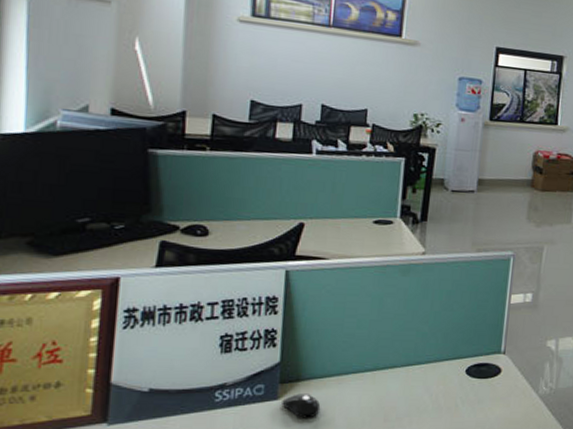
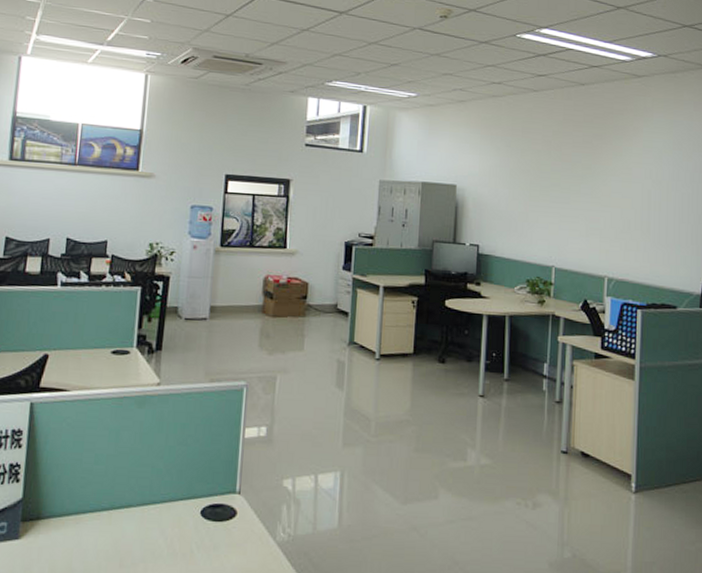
computer mouse: present [282,393,321,418] -> none [22,533,59,561]

